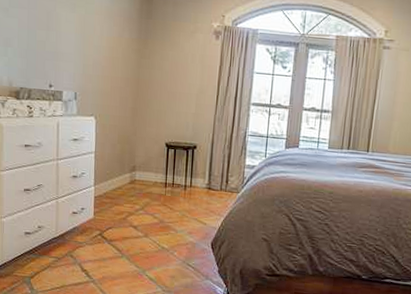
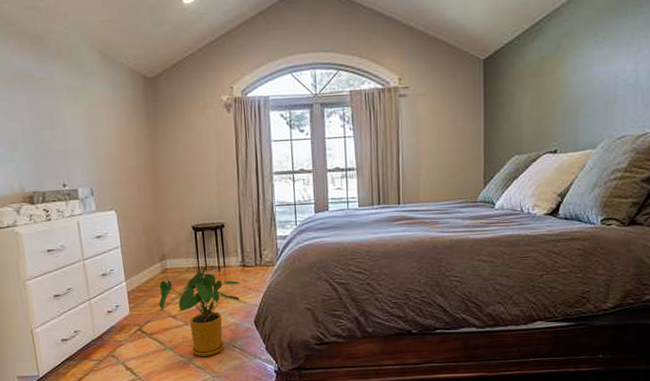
house plant: none [122,183,204,271] -> present [158,266,241,357]

